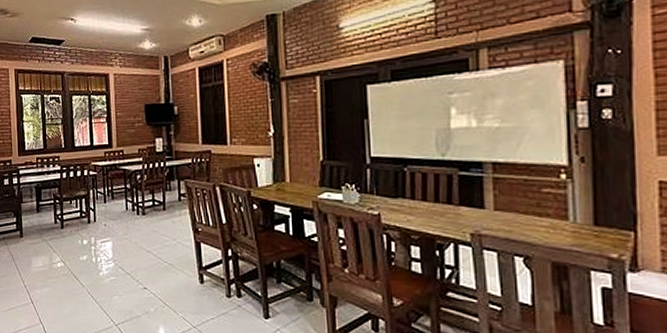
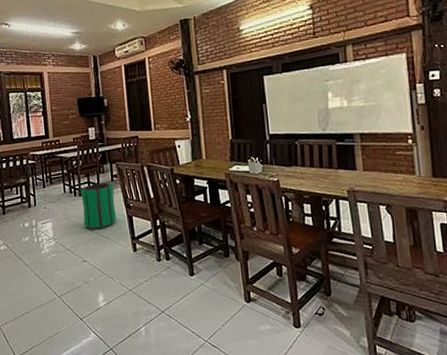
trash can: none [144,202,182,255] -> present [80,182,116,230]

